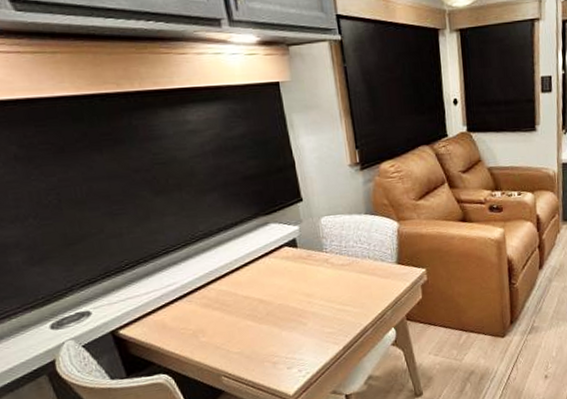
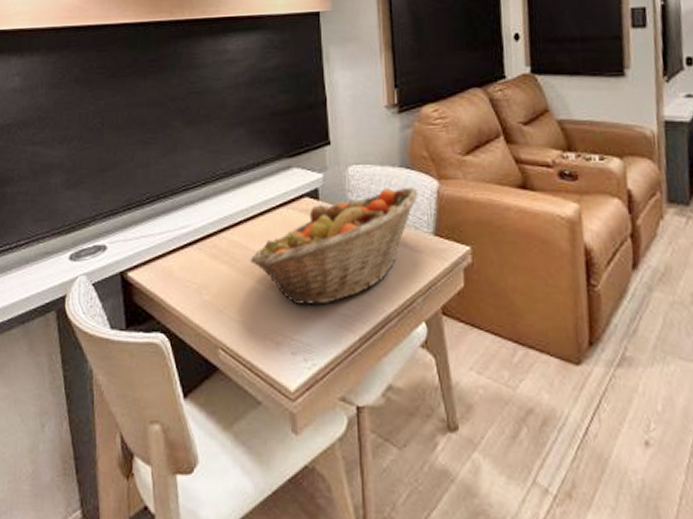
fruit basket: none [239,230,383,333] -> present [249,188,418,306]

